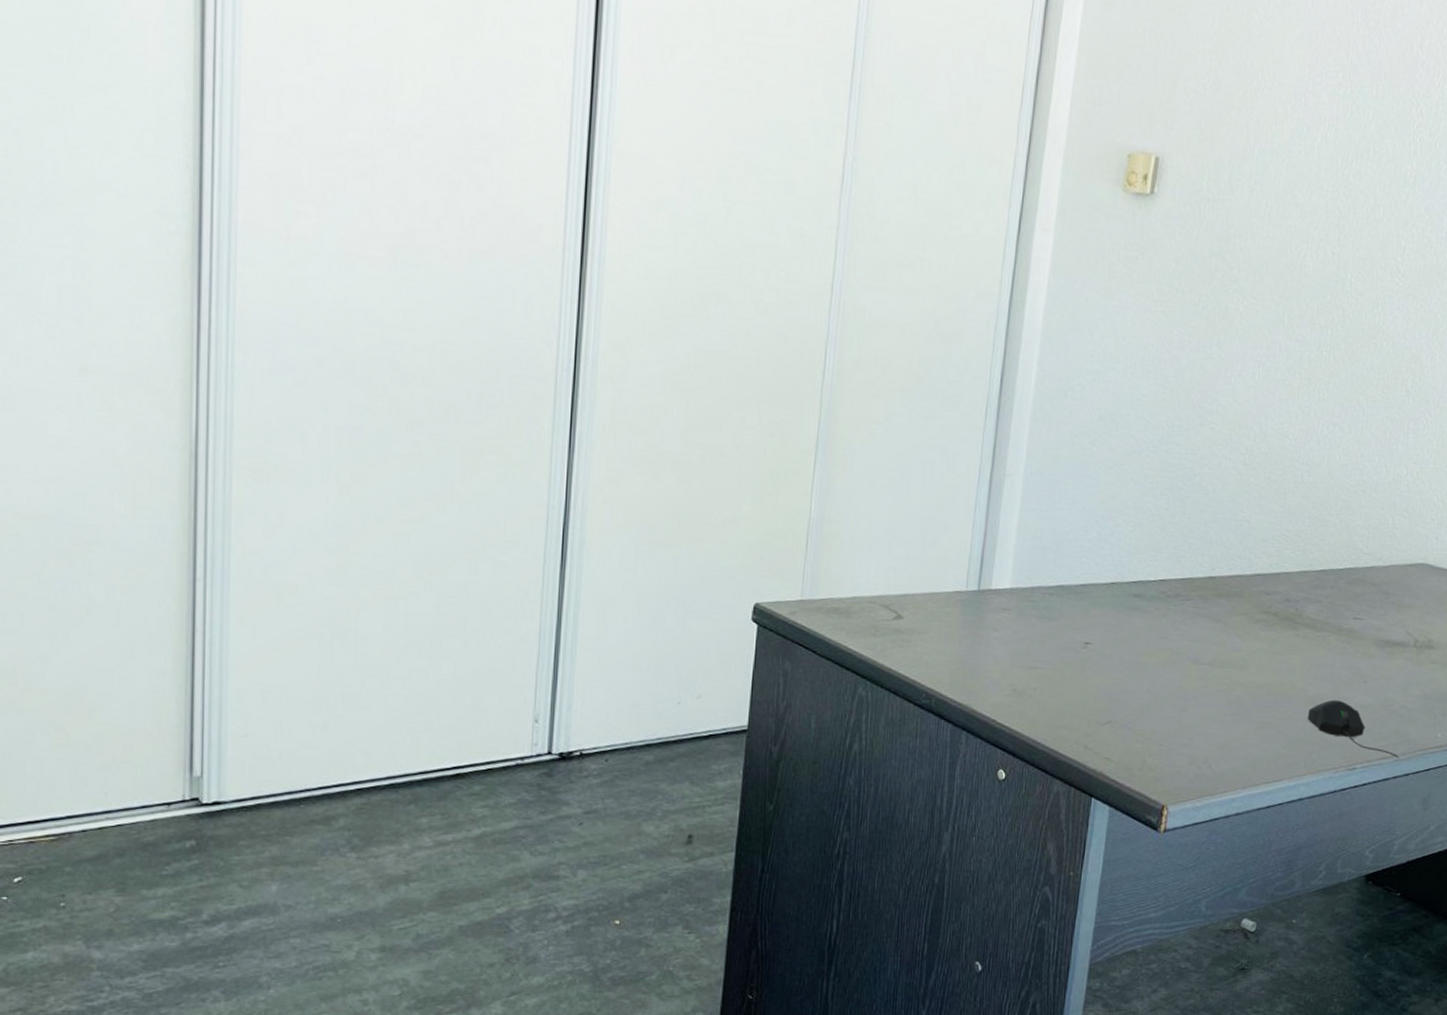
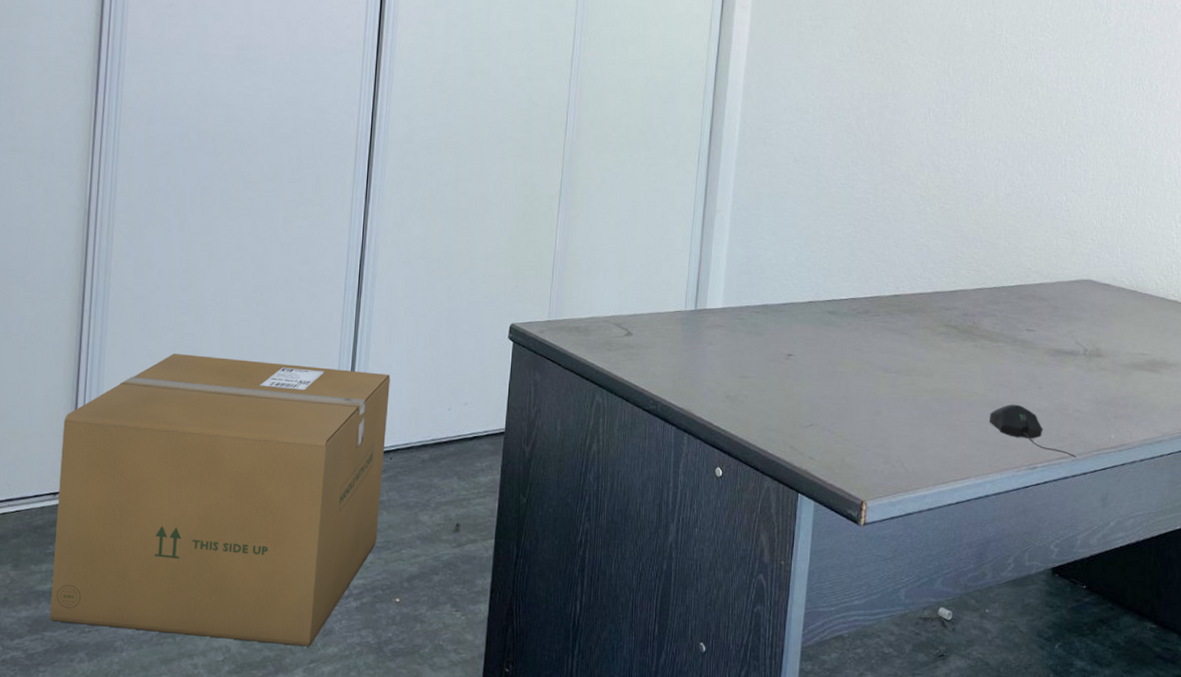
box: none [170,633,605,977] -> present [49,353,391,647]

